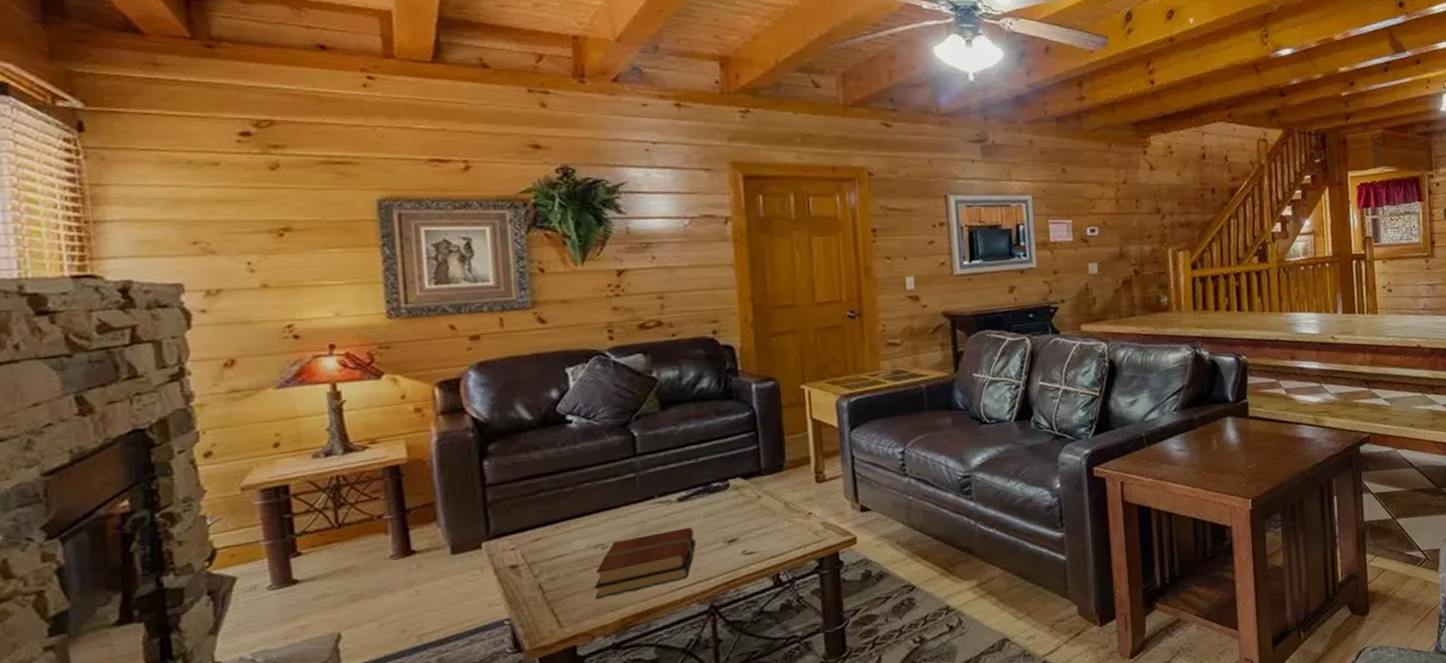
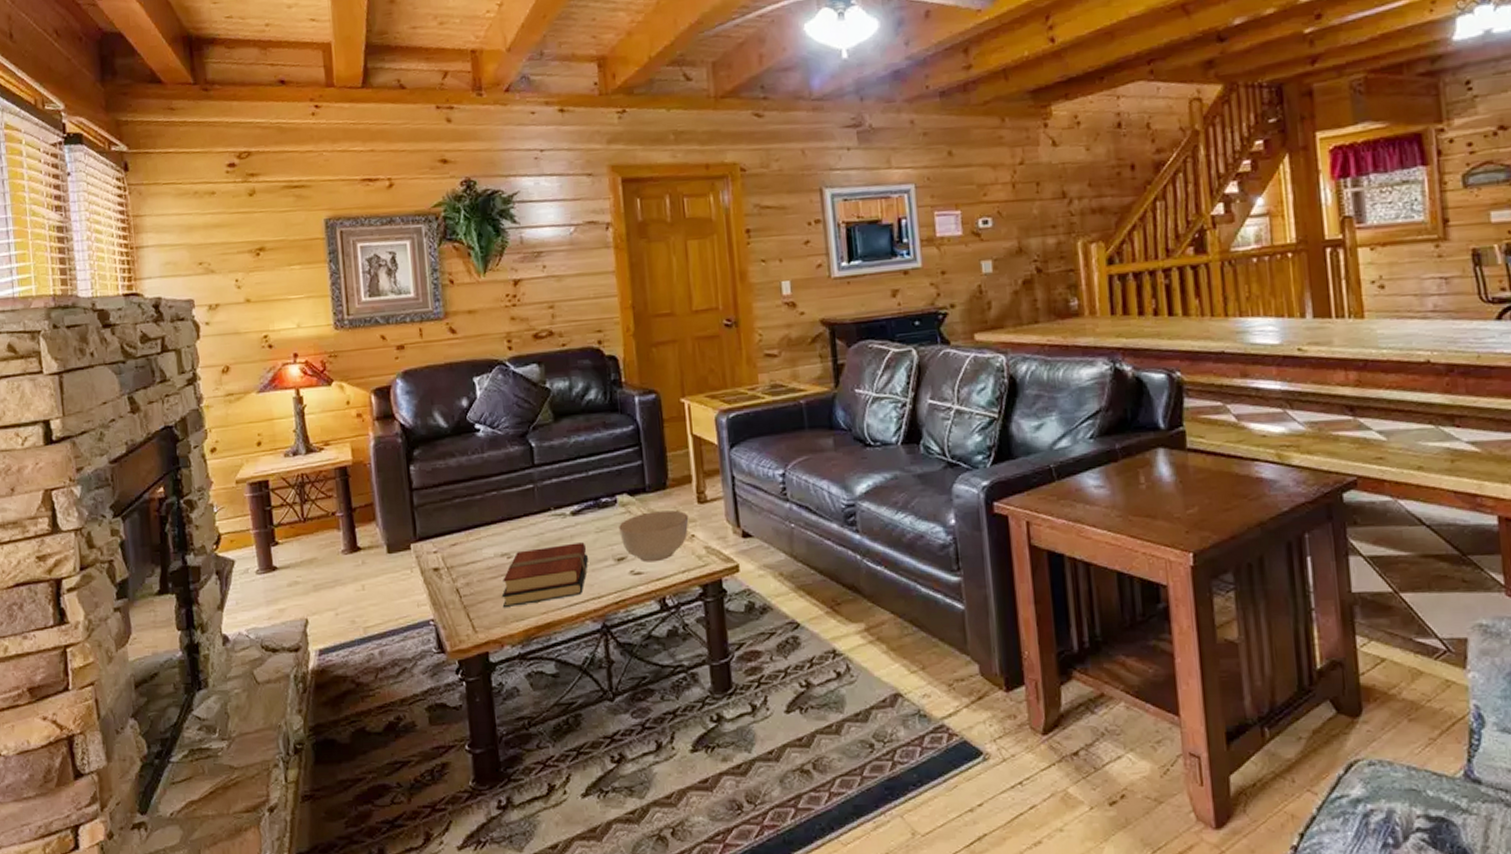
bowl: none [731,490,806,542] -> present [619,510,689,563]

